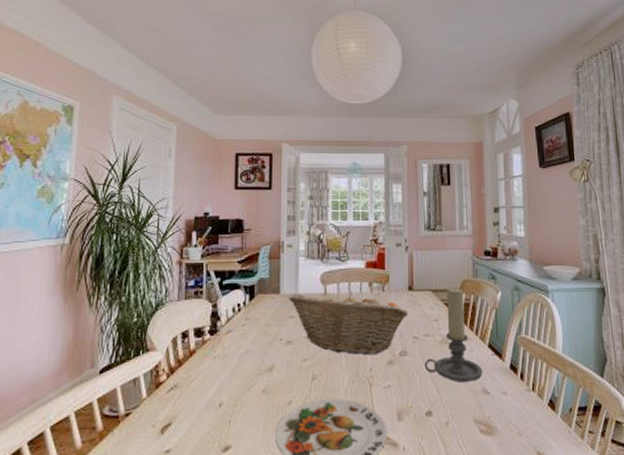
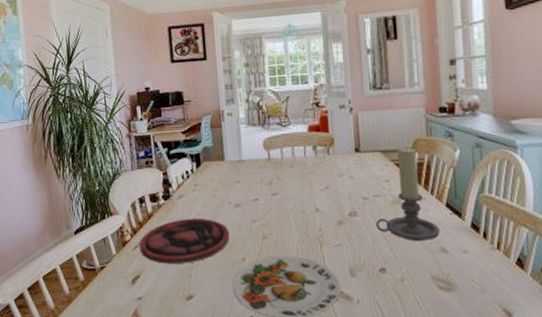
plate: none [175,357,278,409] -> present [139,219,230,264]
fruit basket: present [289,292,409,354] -> none [234,156,357,215]

